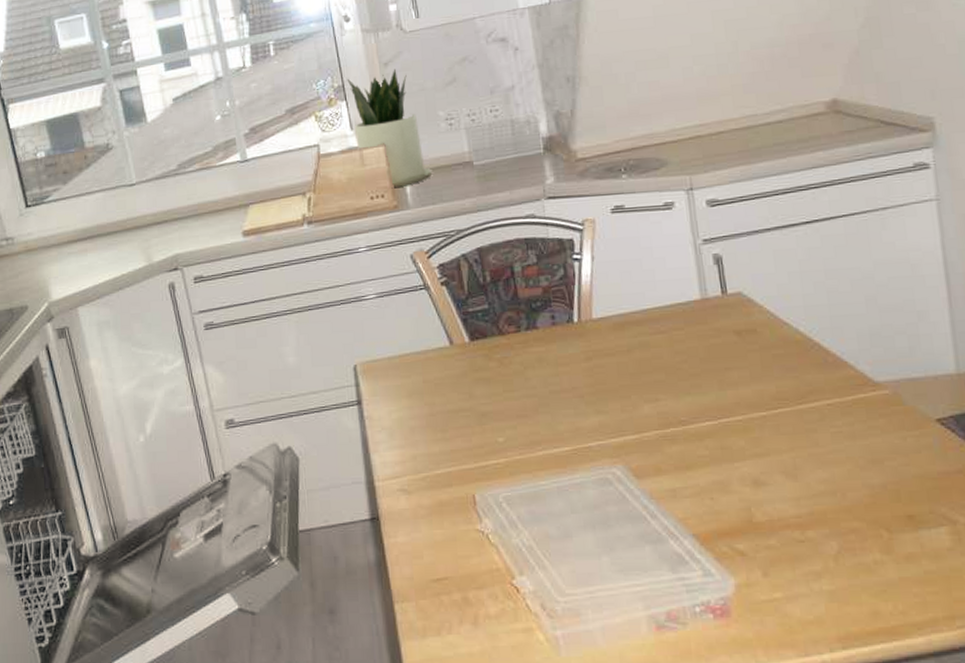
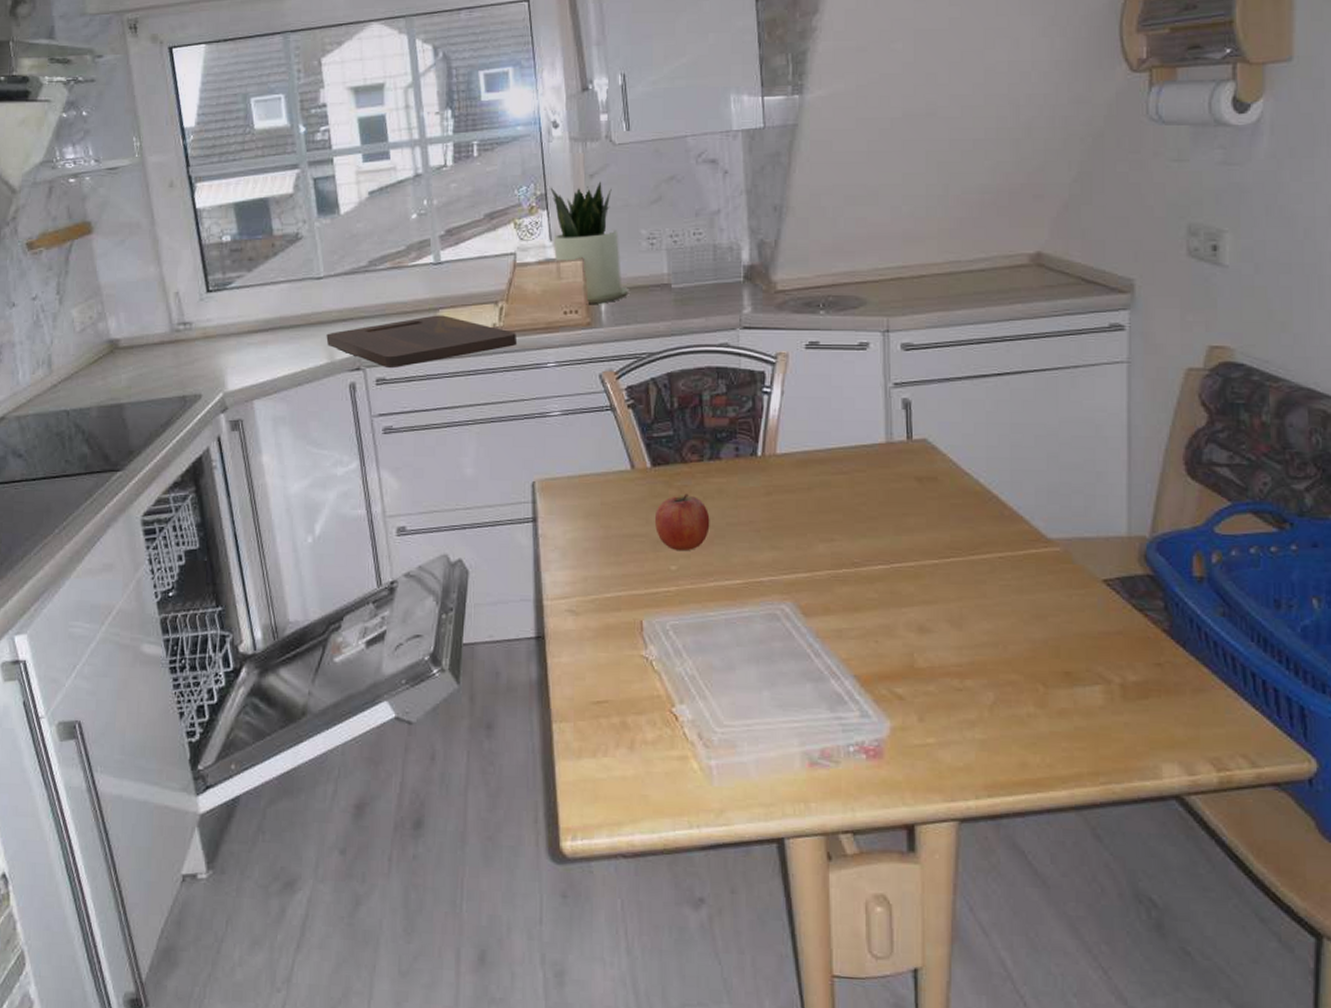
cutting board: none [143,210,328,266] -> present [326,315,518,369]
fruit: none [477,365,533,422] -> present [654,493,710,550]

